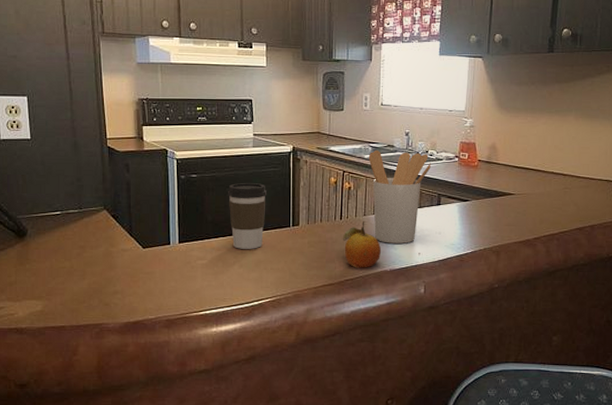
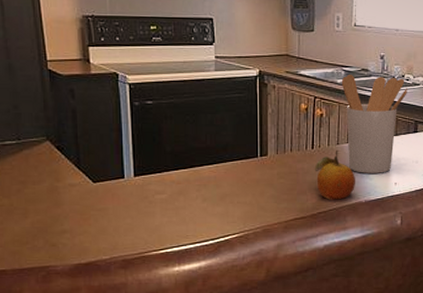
coffee cup: present [227,183,266,249] -> none [187,110,231,182]

